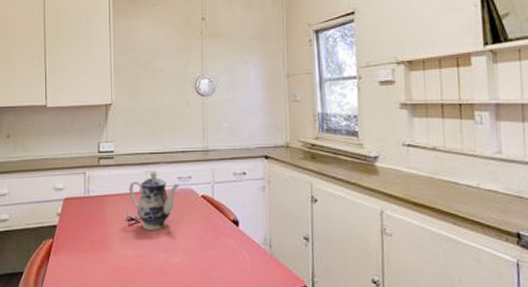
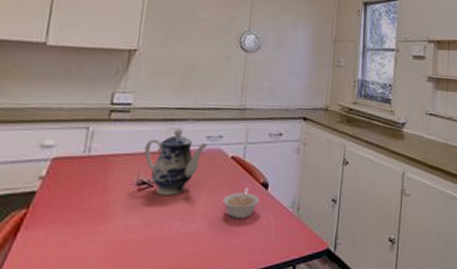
legume: none [199,225,232,253] -> present [223,188,260,219]

